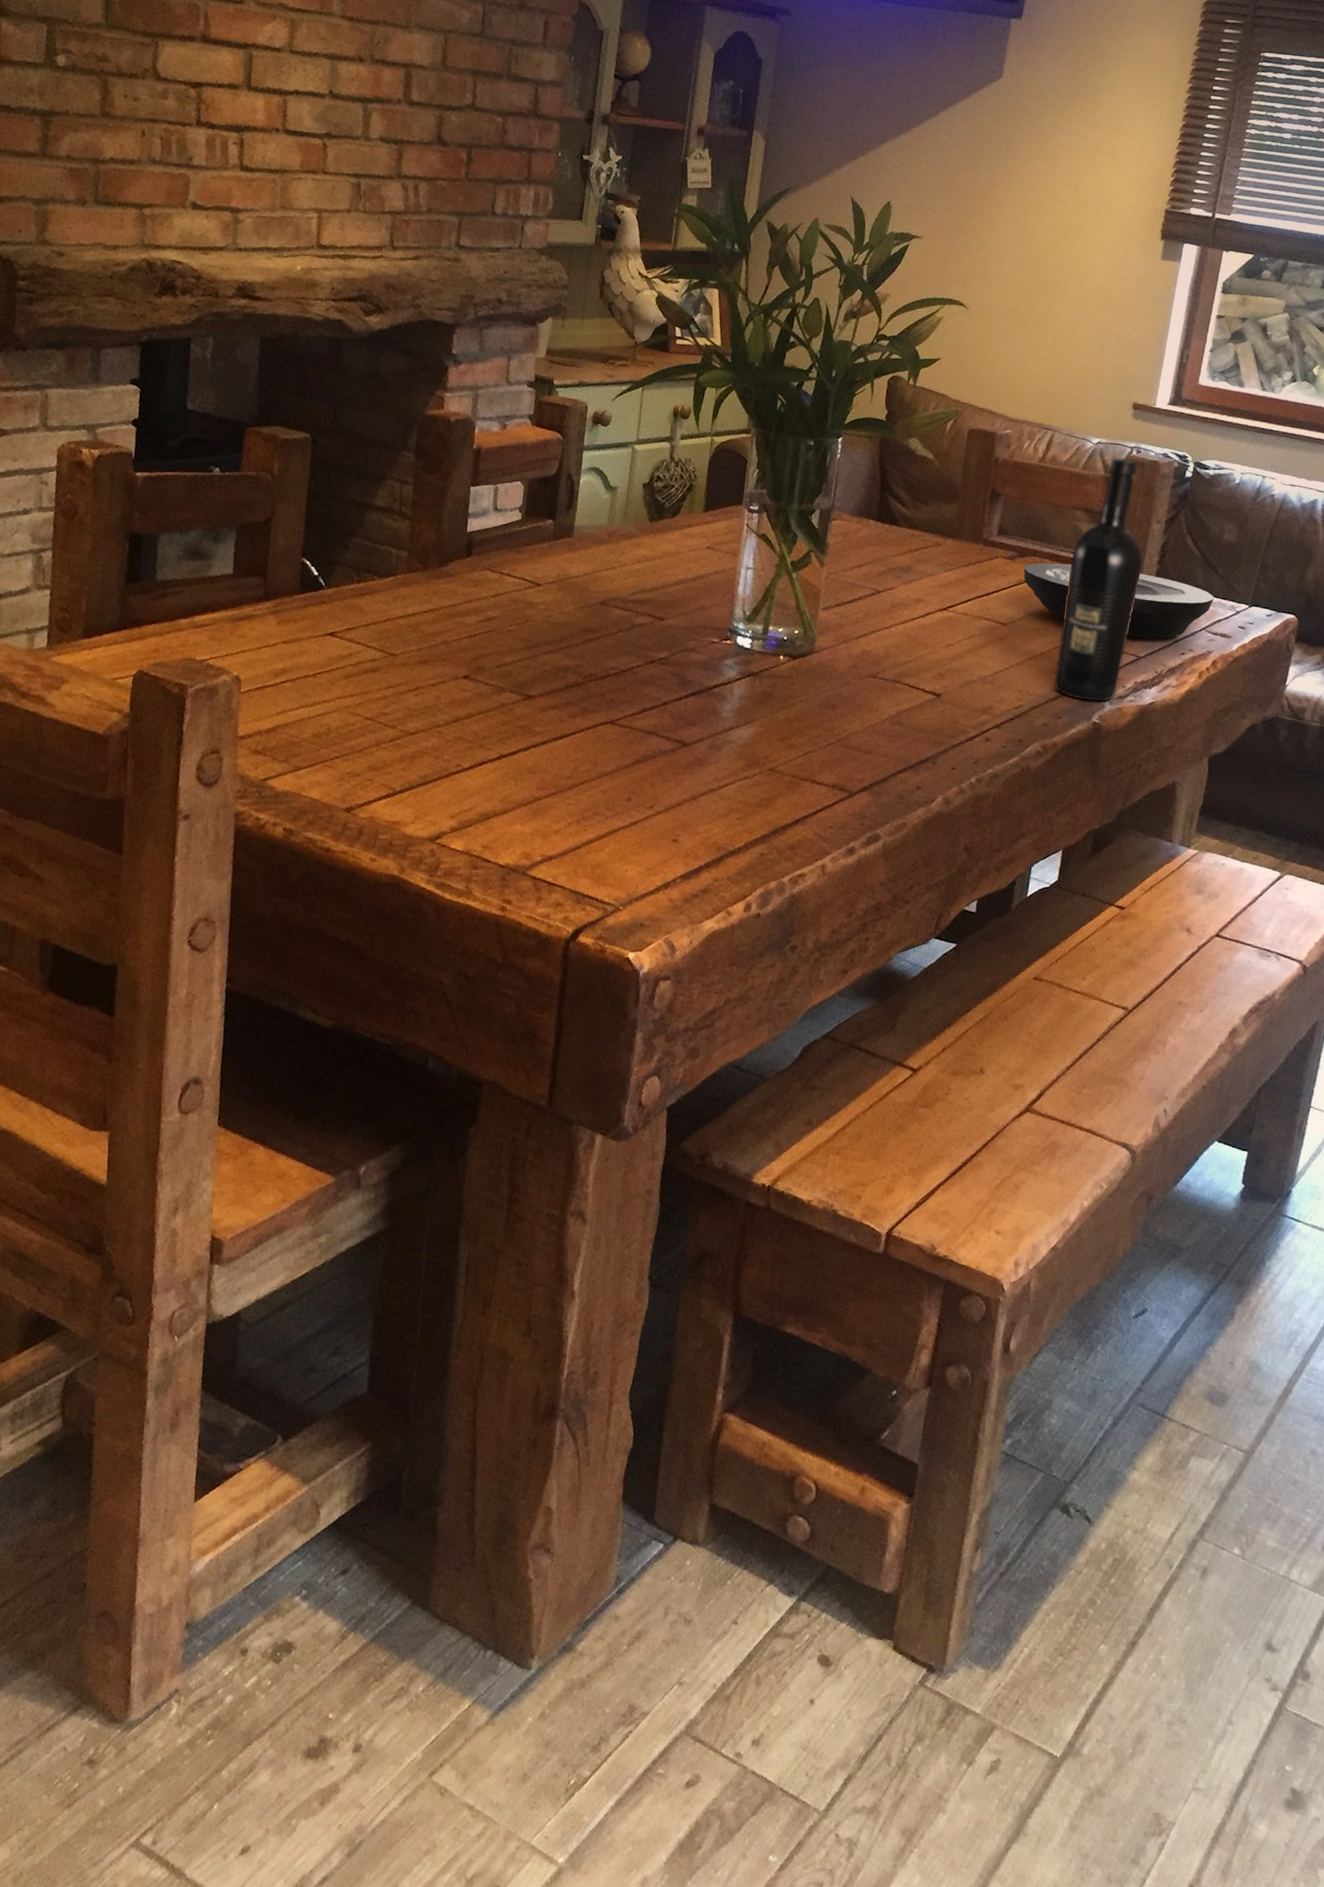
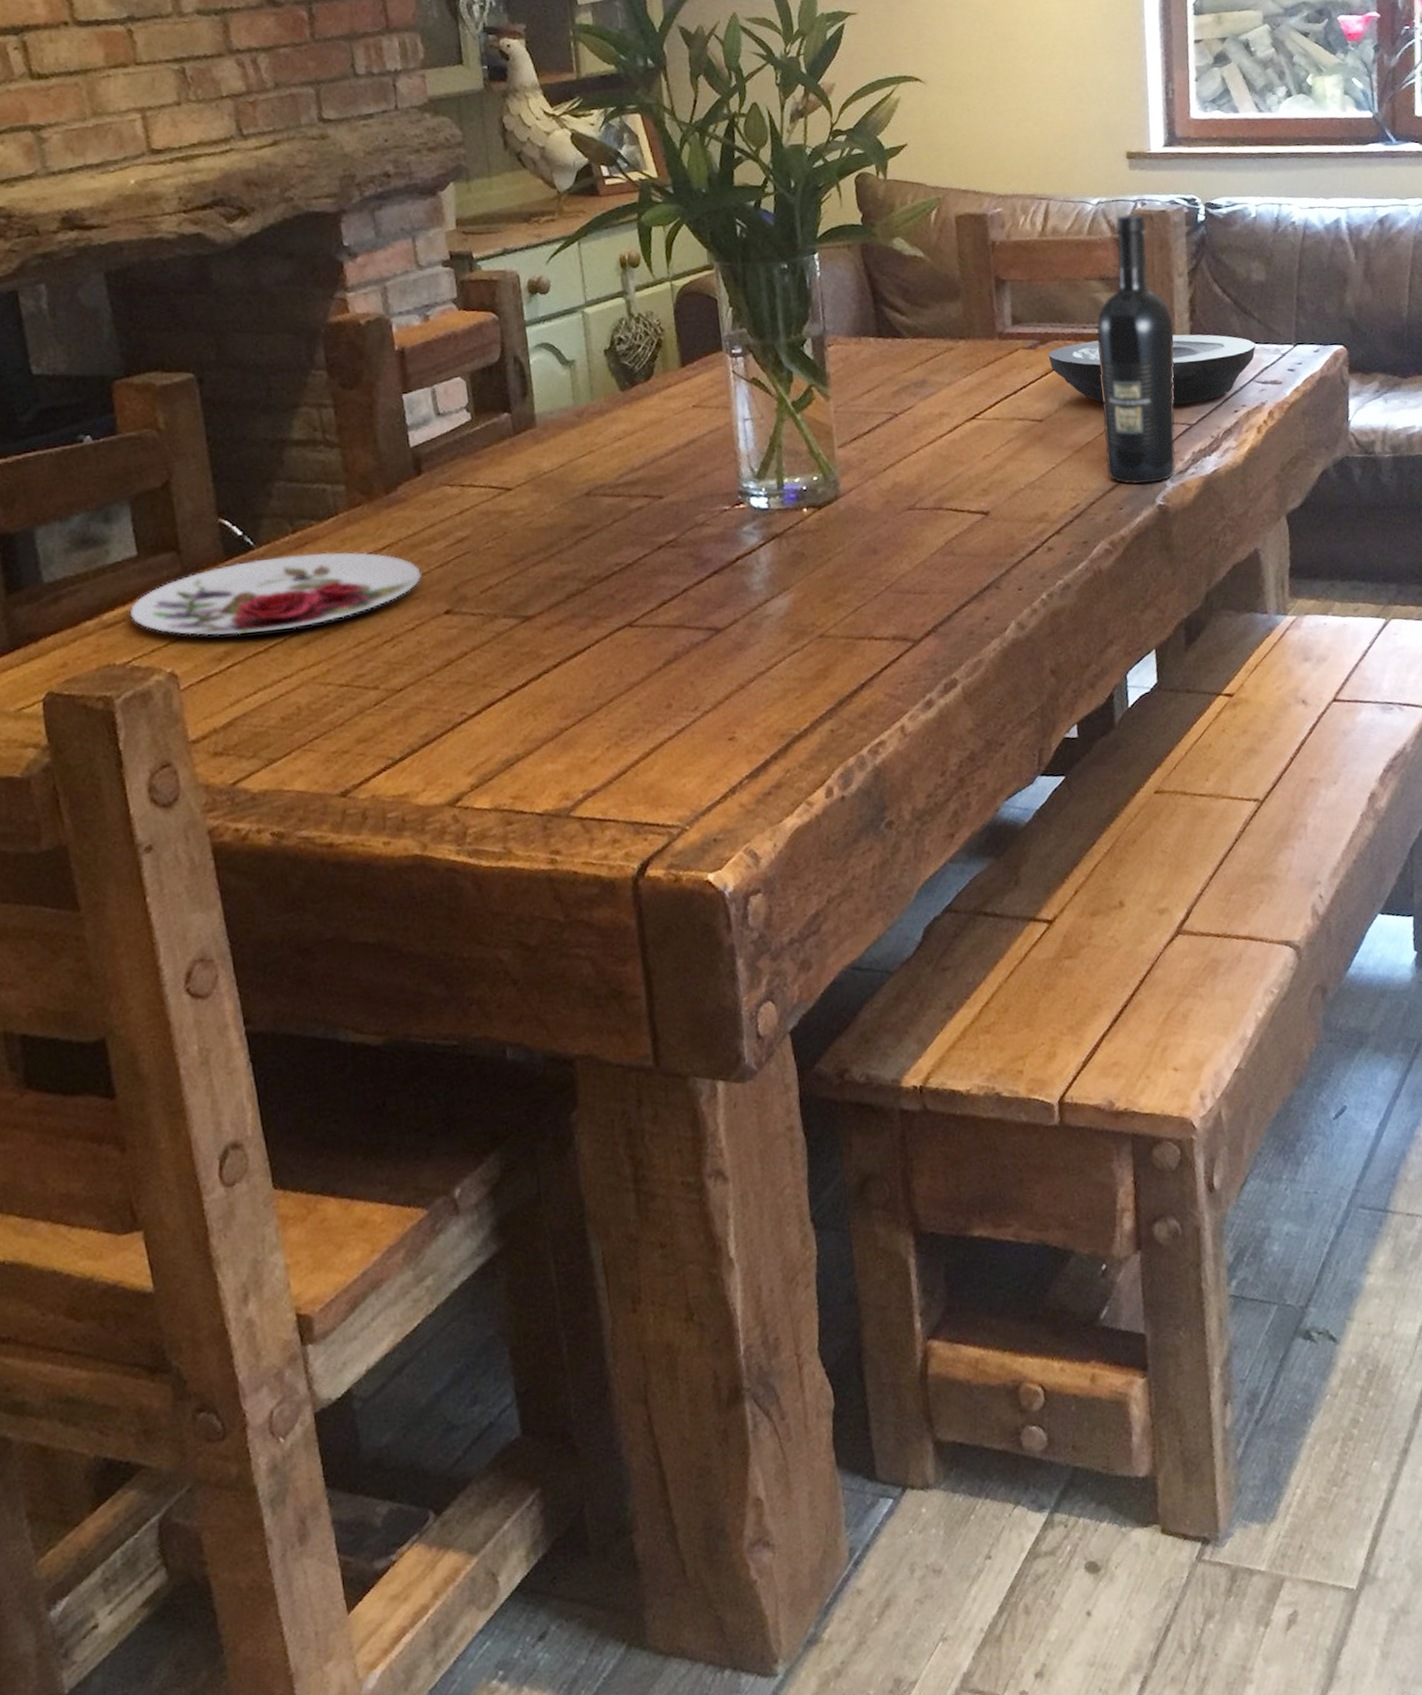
plate: none [216,597,452,663] -> present [129,552,421,636]

